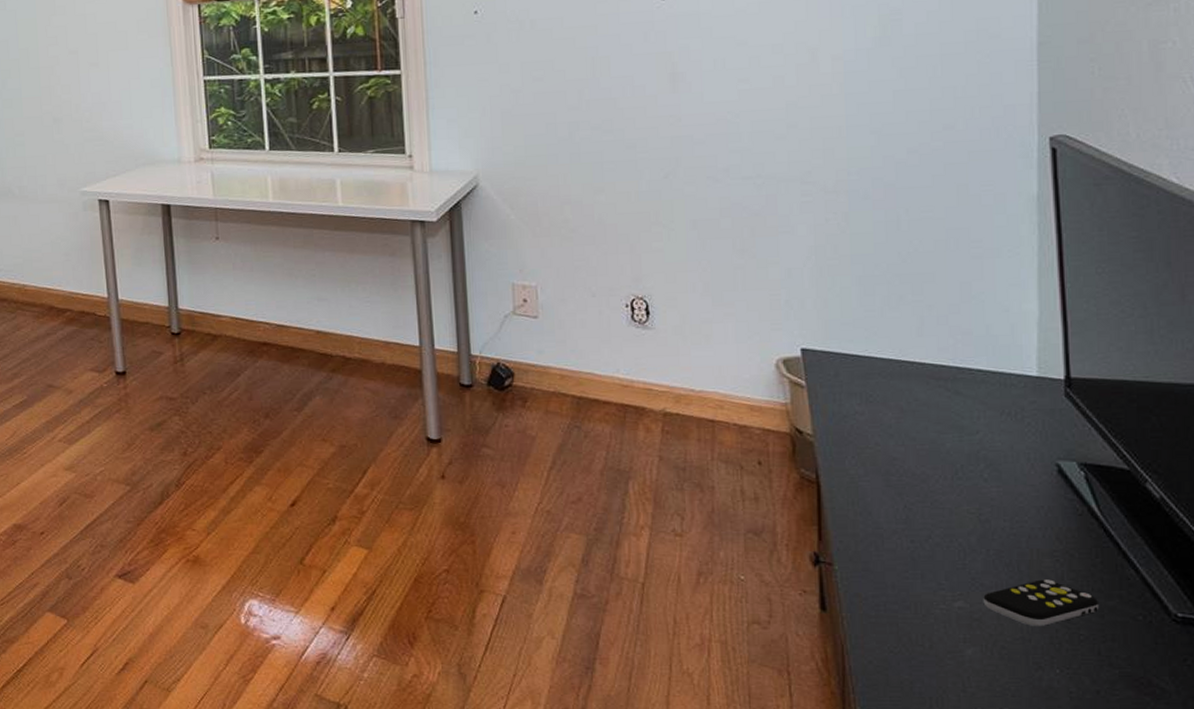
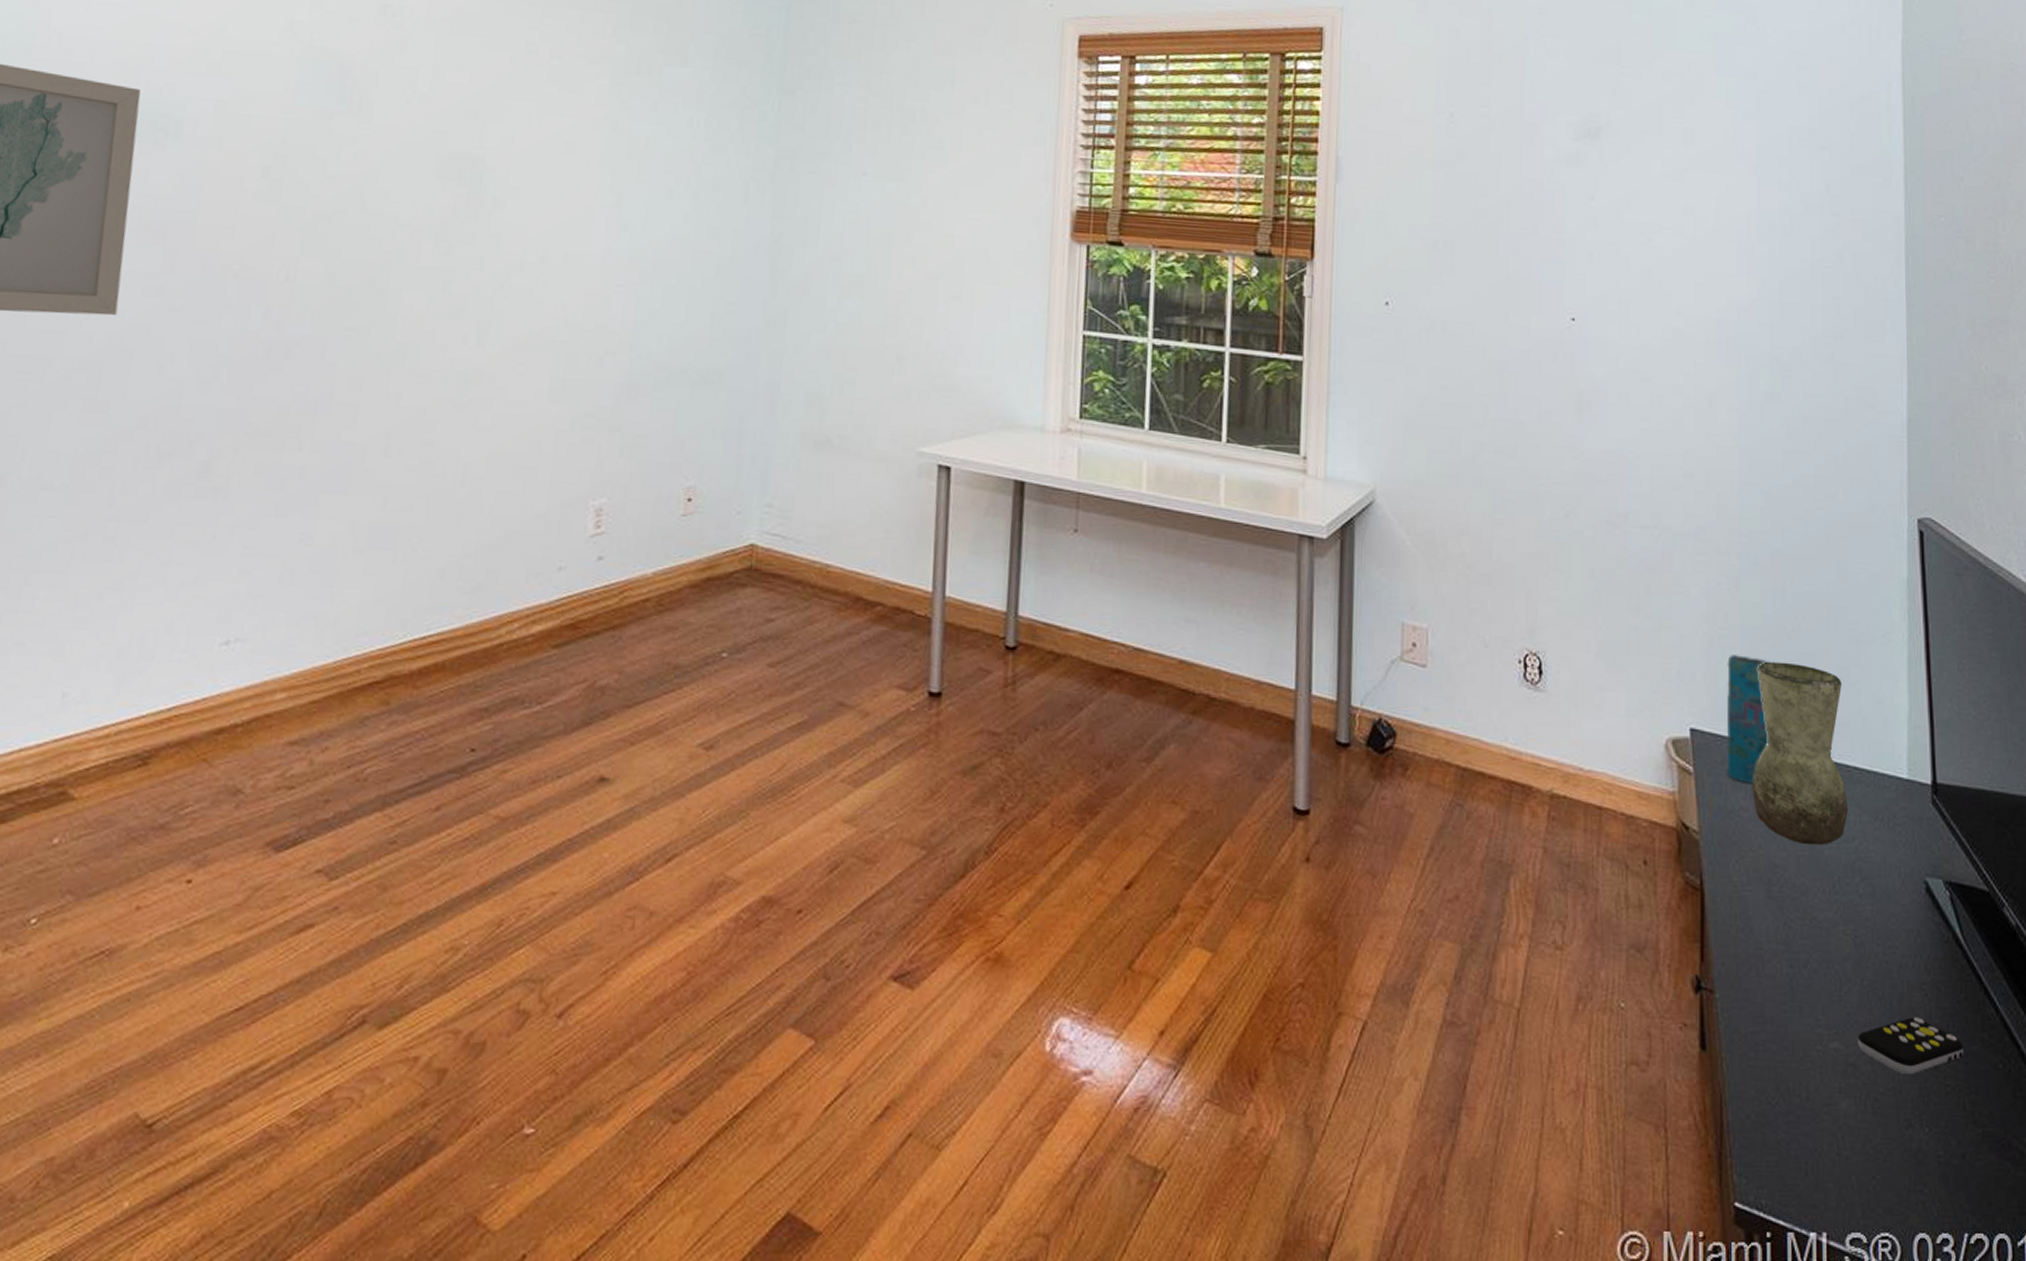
cover: none [838,281,953,391] -> present [1726,655,1832,784]
vase: none [867,283,971,440] -> present [1752,661,1848,846]

